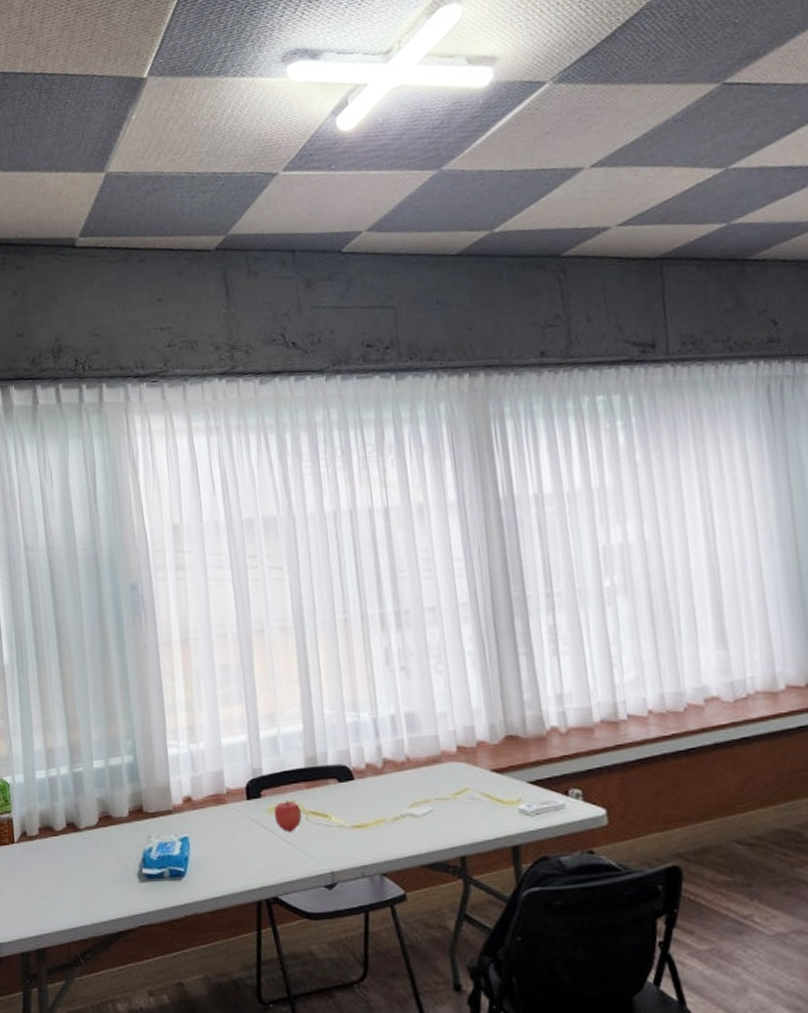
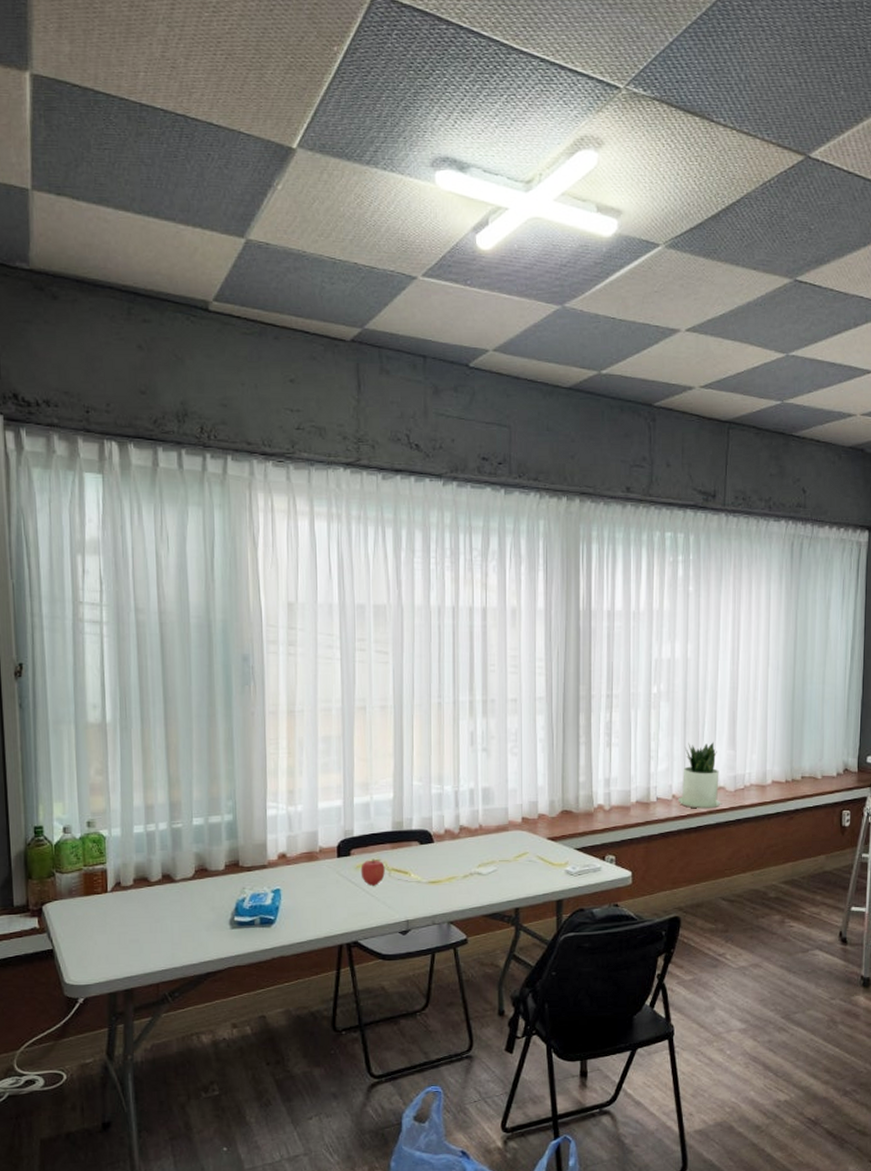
planter: none [656,641,718,727] -> present [677,742,721,809]

